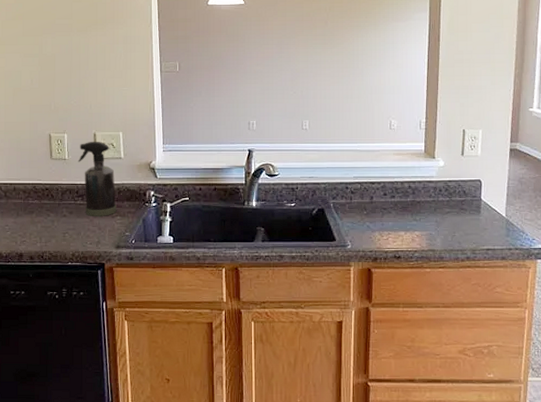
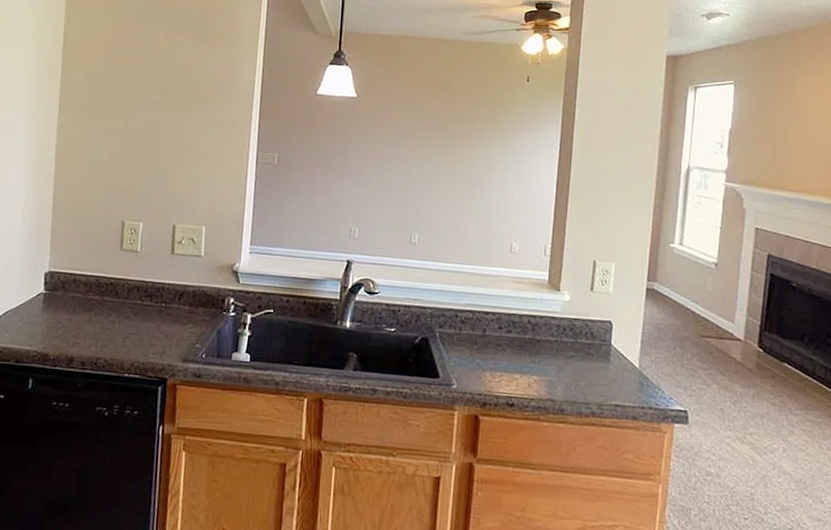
spray bottle: present [78,141,117,216] -> none [151,233,192,323]

